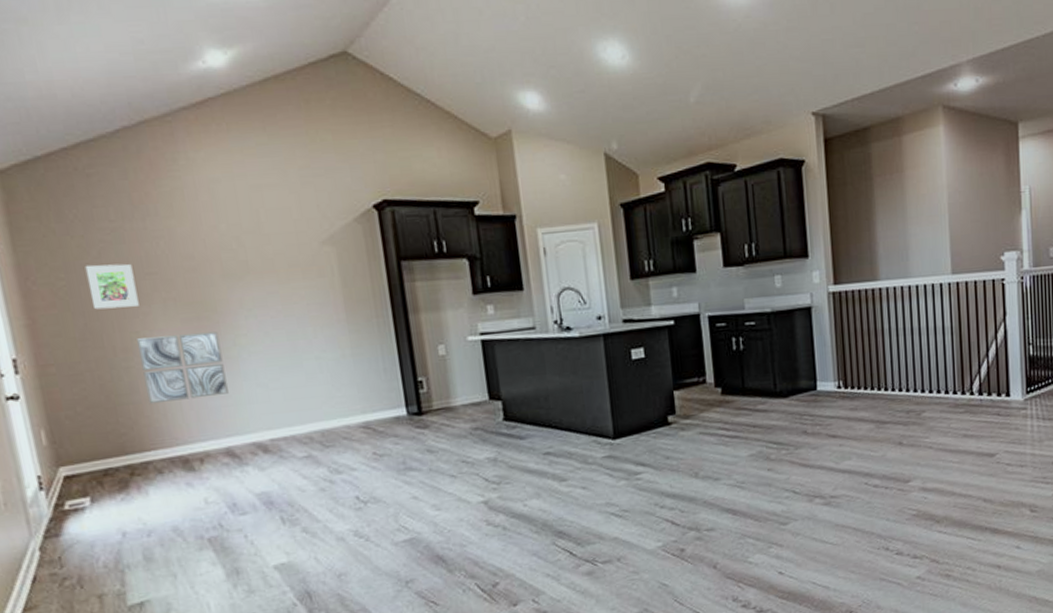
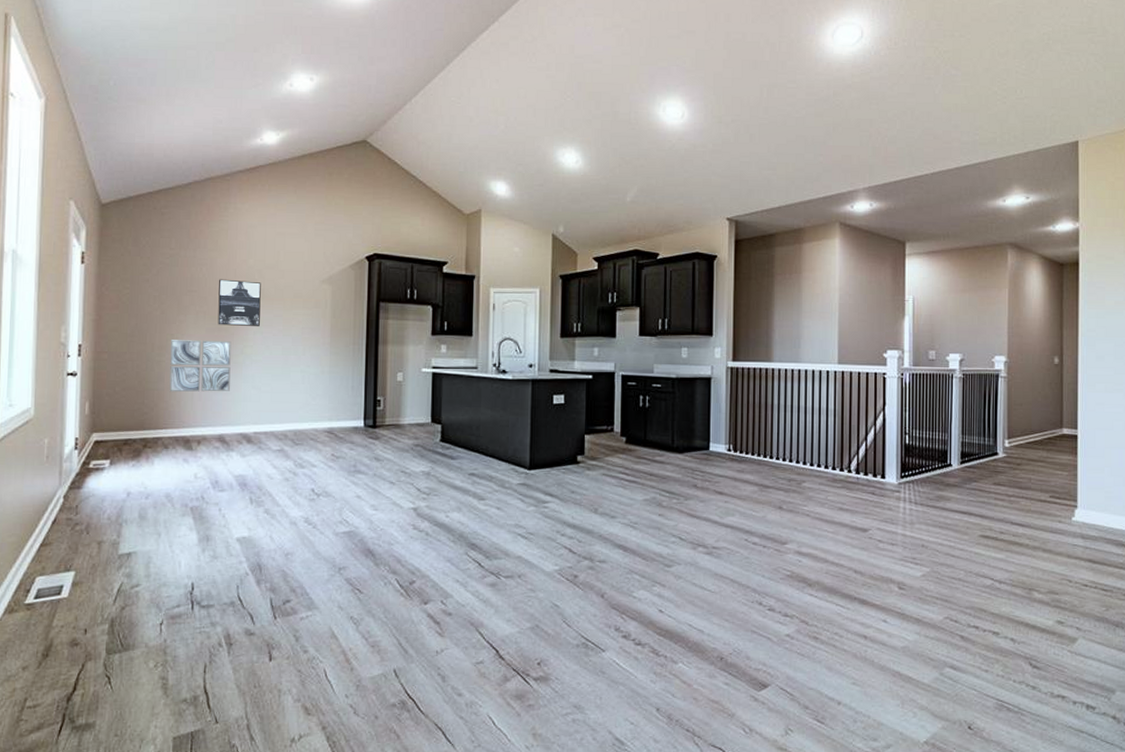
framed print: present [85,263,139,310] -> none [145,279,179,315]
wall art: none [185,252,251,313] -> present [218,279,261,326]

